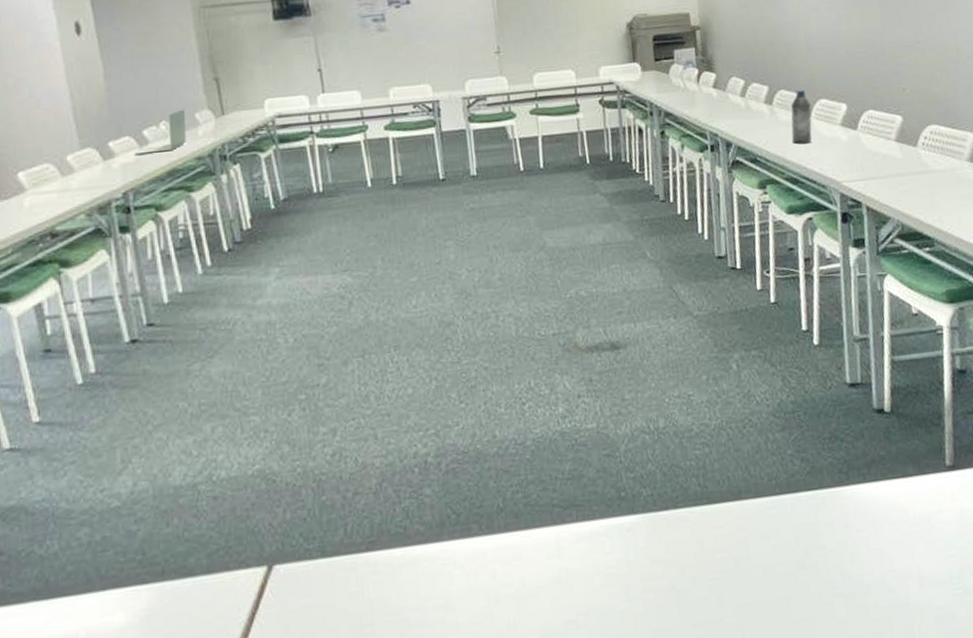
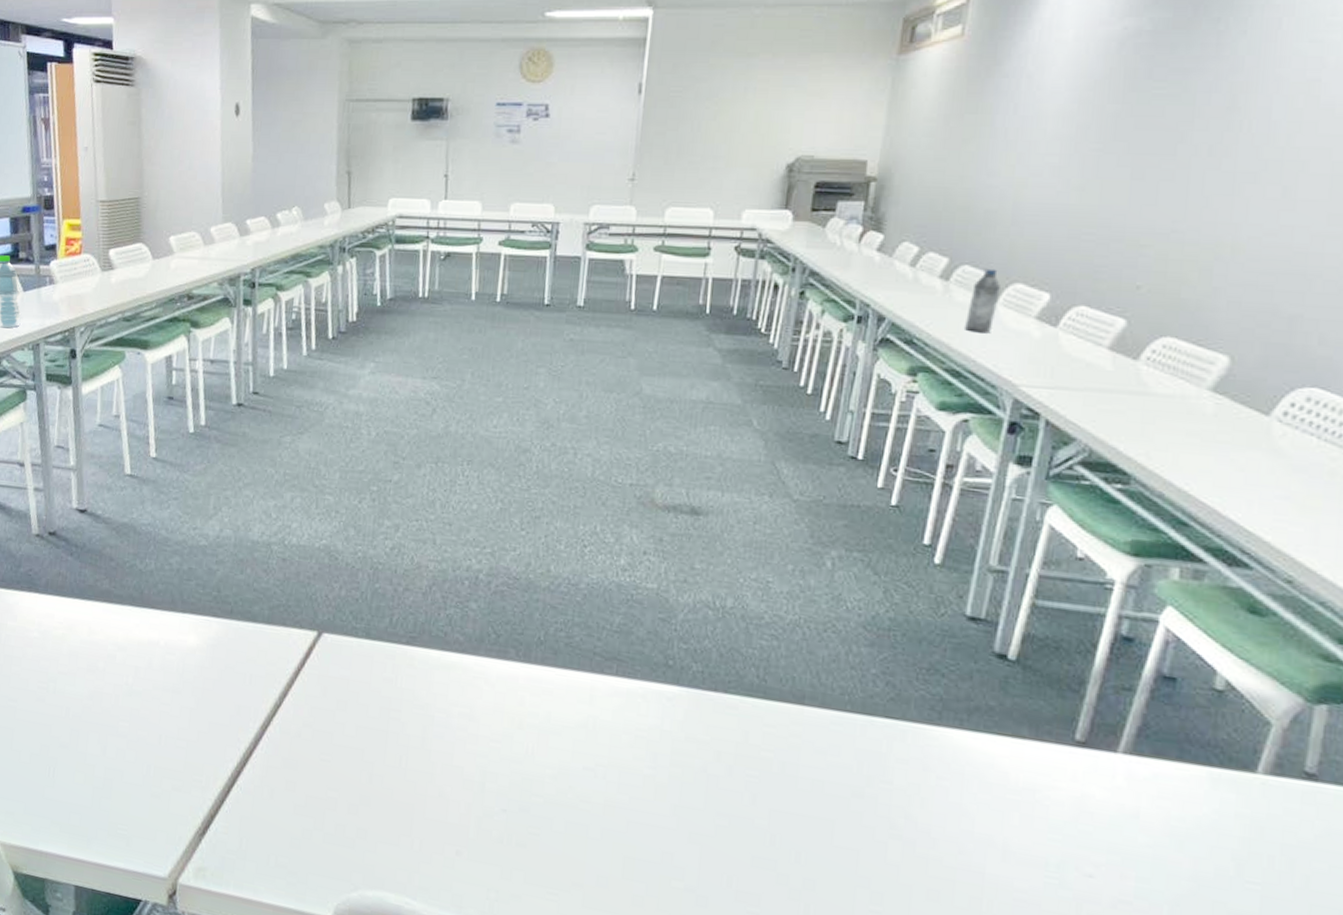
laptop: present [134,109,186,155] -> none [266,197,316,236]

